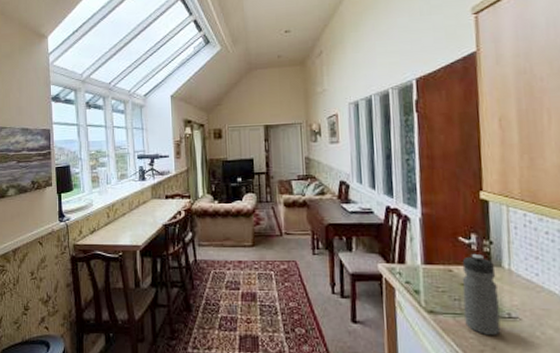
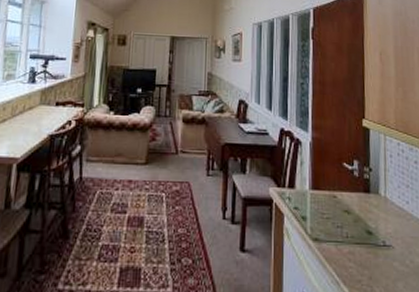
water bottle: present [462,254,501,336] -> none [344,181,377,265]

